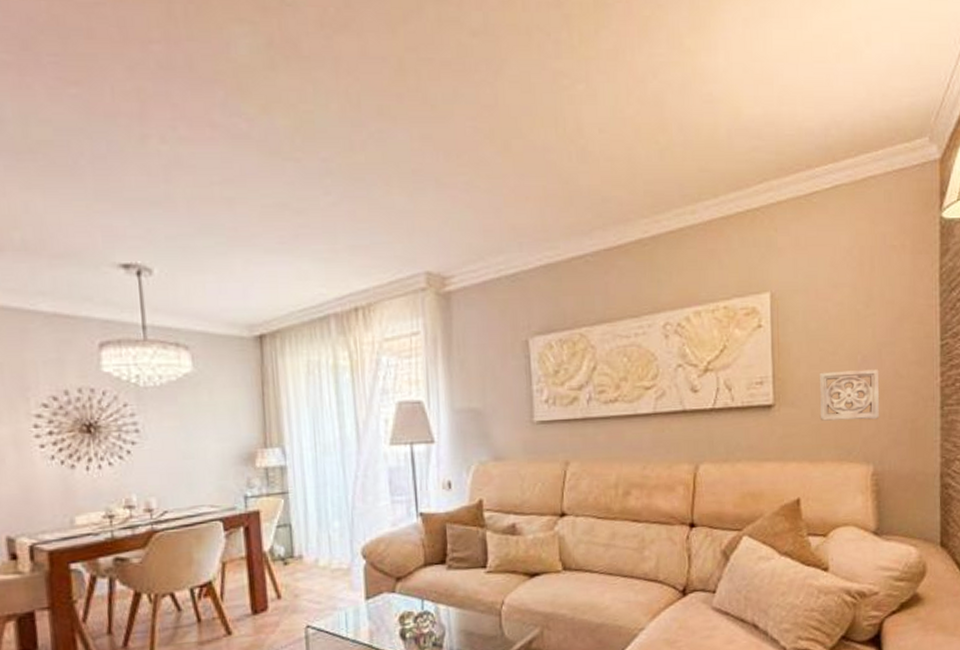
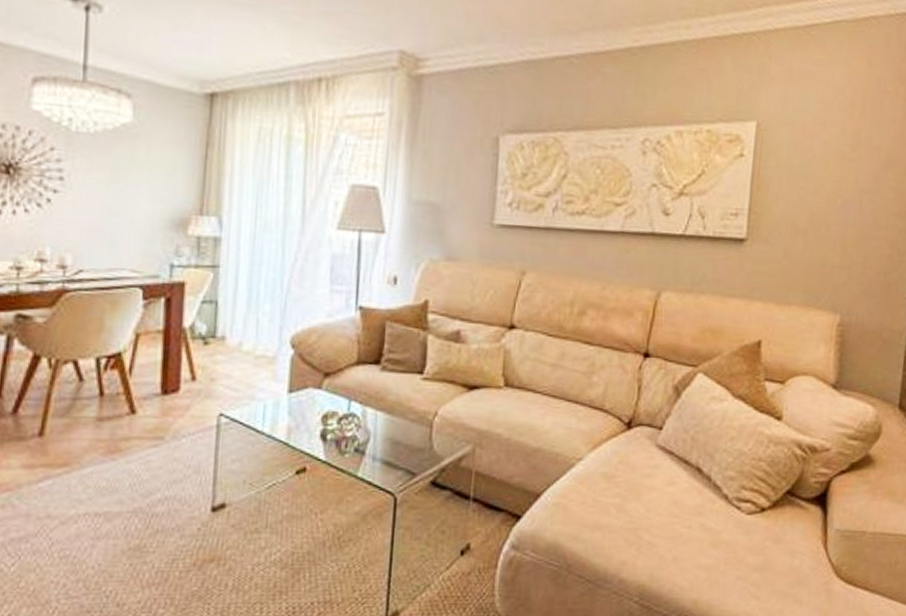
wall ornament: present [819,368,880,421] -> none [791,211,858,268]

